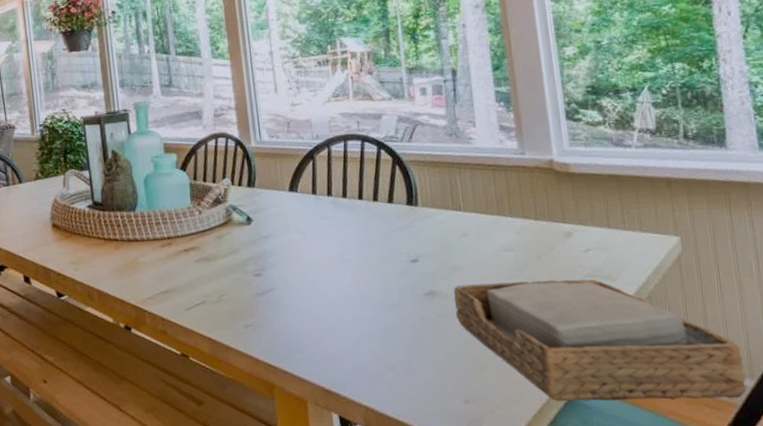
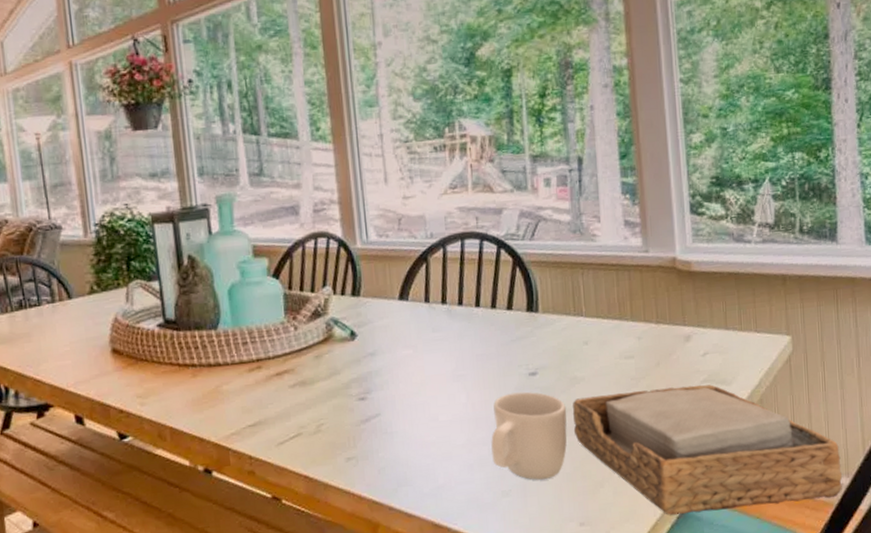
mug: none [376,276,449,357] -> present [491,391,567,480]

